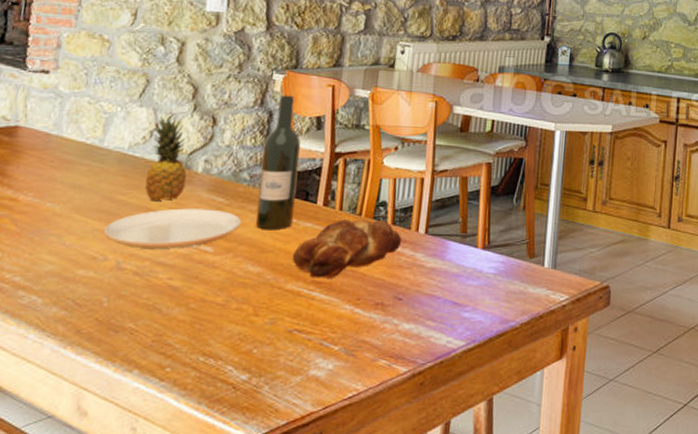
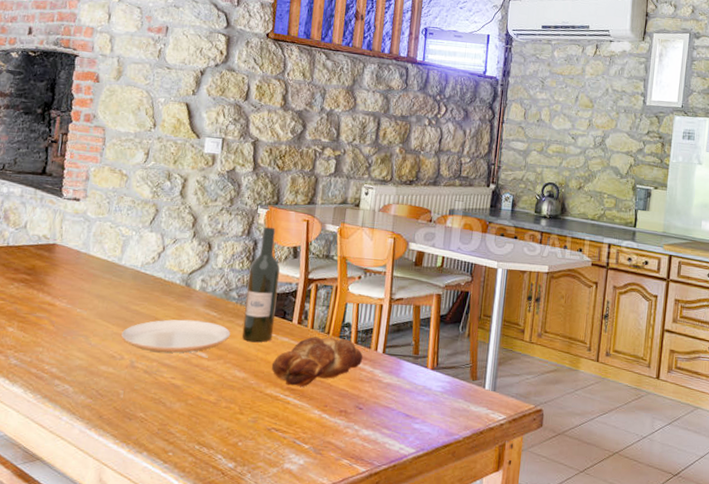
fruit: present [145,116,187,201] -> none [154,241,187,312]

